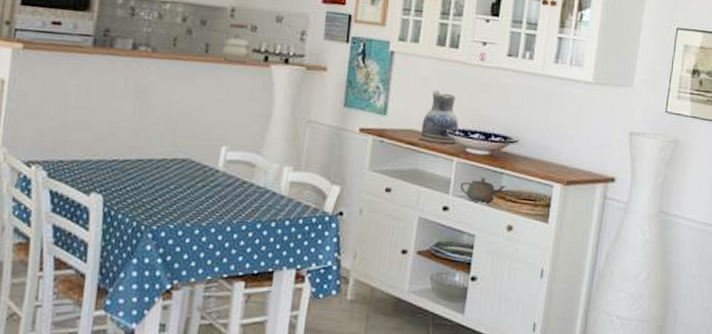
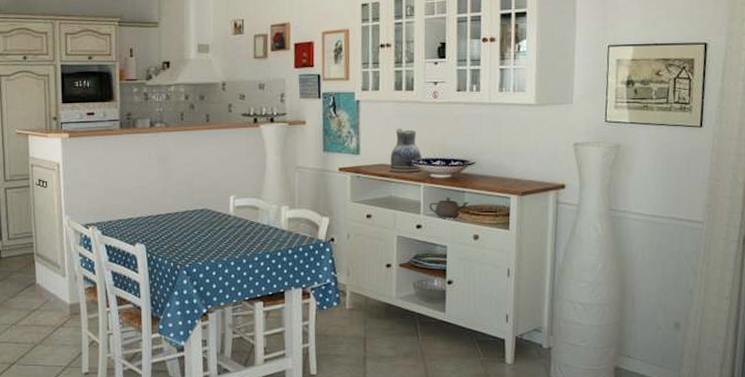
kettle: present [221,23,254,63] -> none [219,94,245,126]

